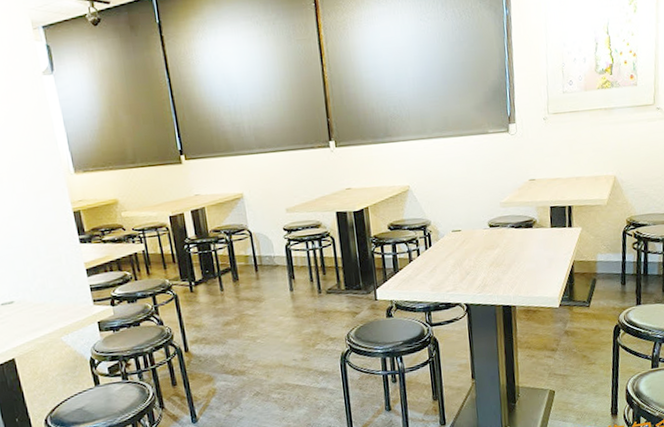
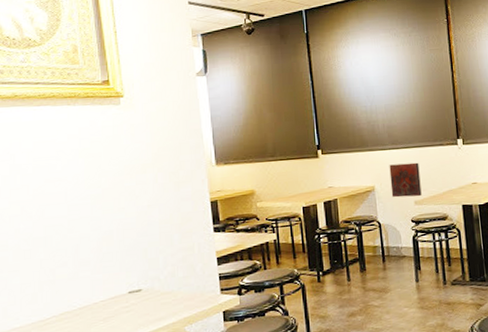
decorative tile: none [257,167,293,205] -> present [389,162,422,198]

